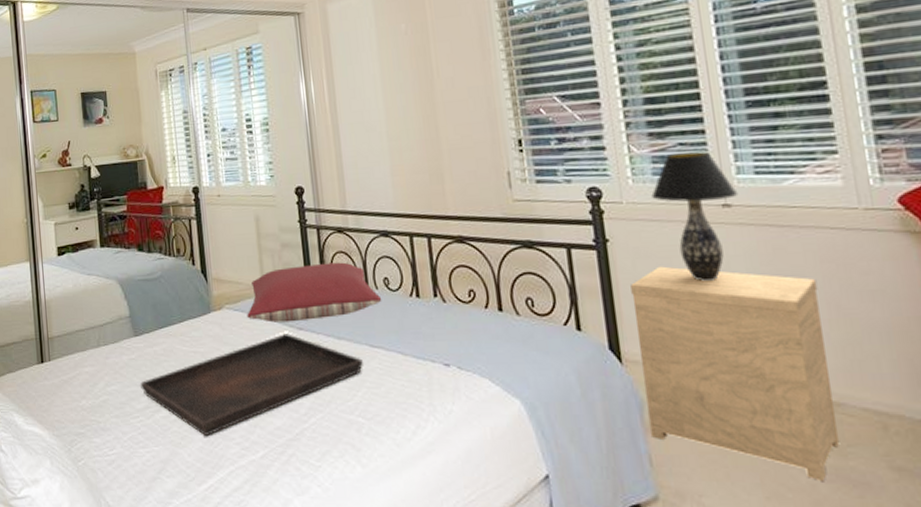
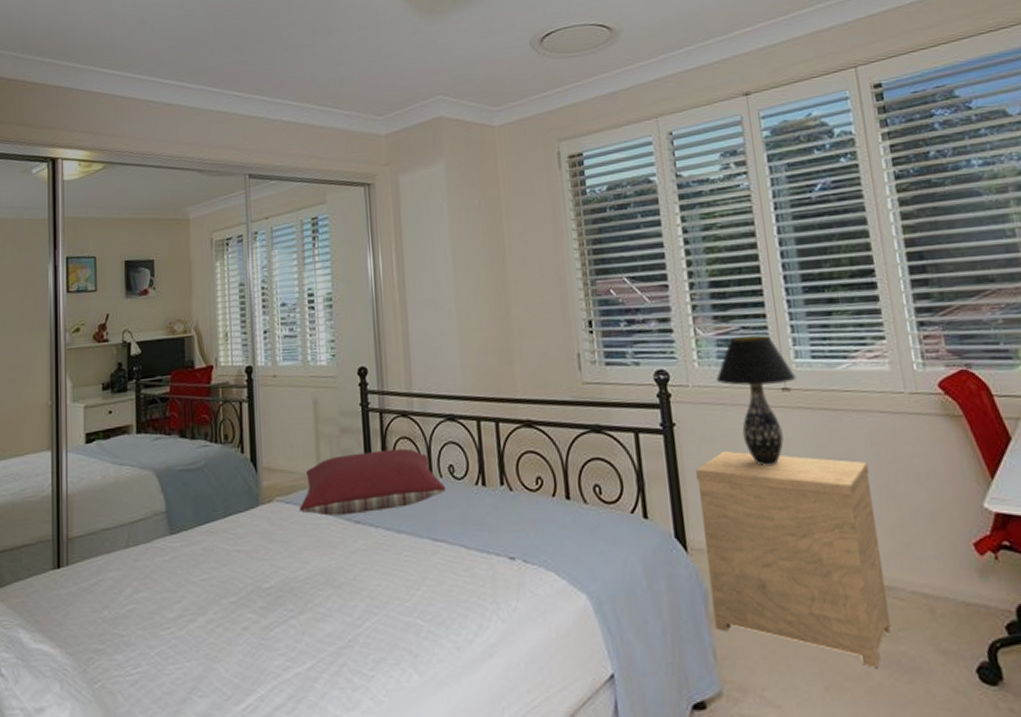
serving tray: present [139,333,363,435] -> none [173,528,424,647]

